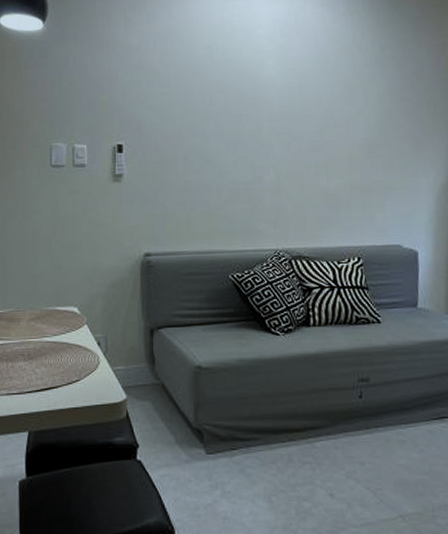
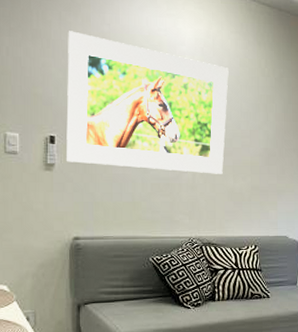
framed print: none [133,30,316,174] -> present [66,31,229,174]

